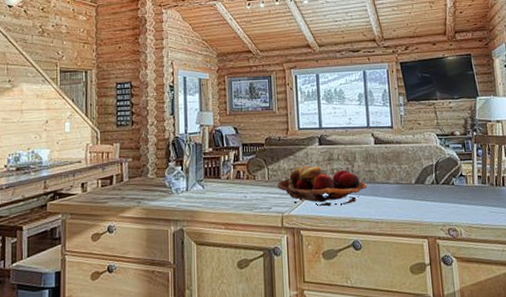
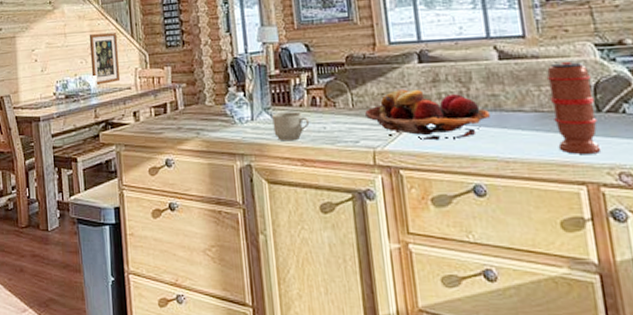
wall art: none [44,111,72,160] -> present [89,33,121,86]
mug: none [204,183,234,209] -> present [272,111,310,141]
spice grinder: none [405,147,438,215] -> present [546,62,602,154]

